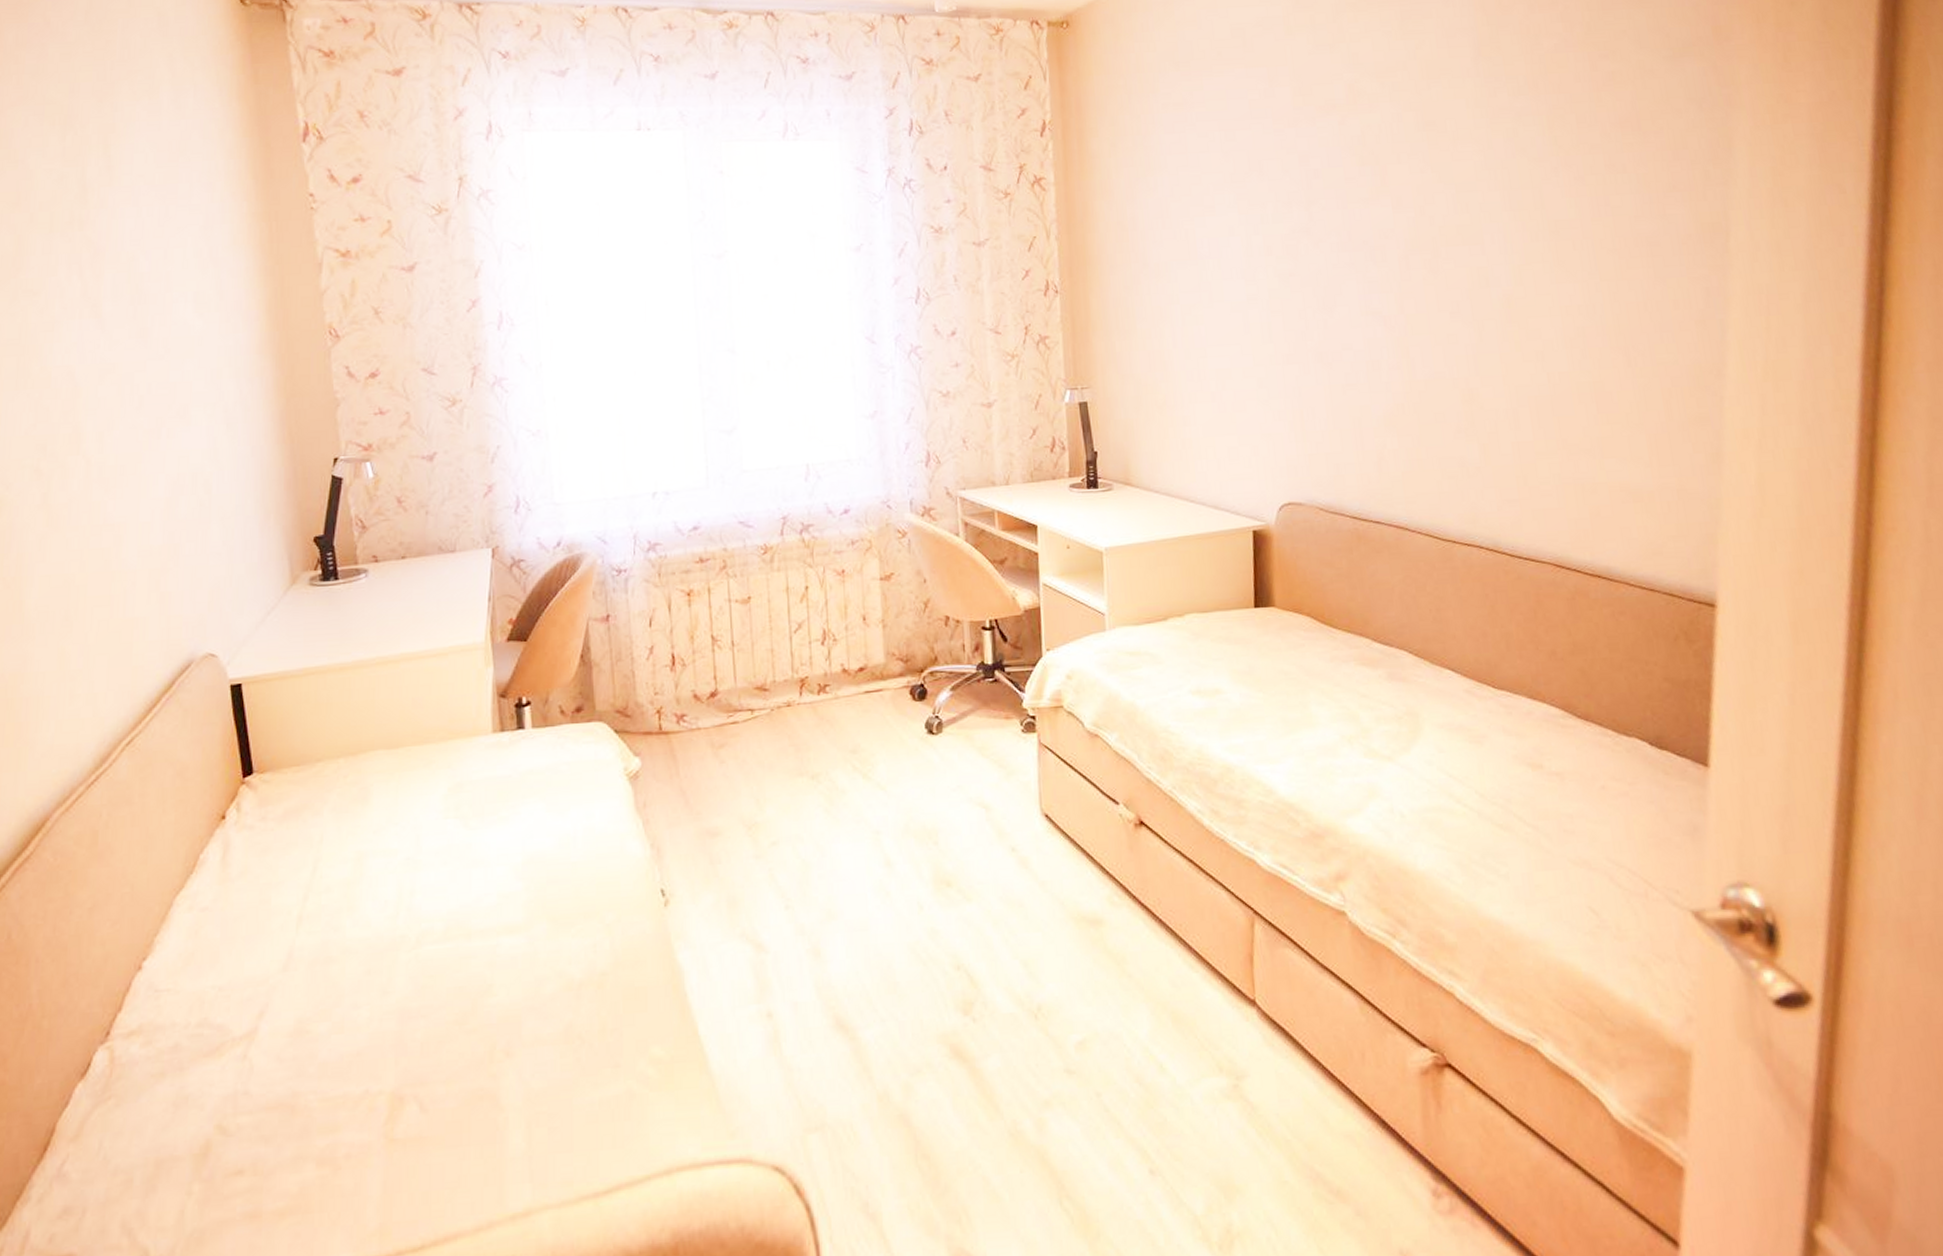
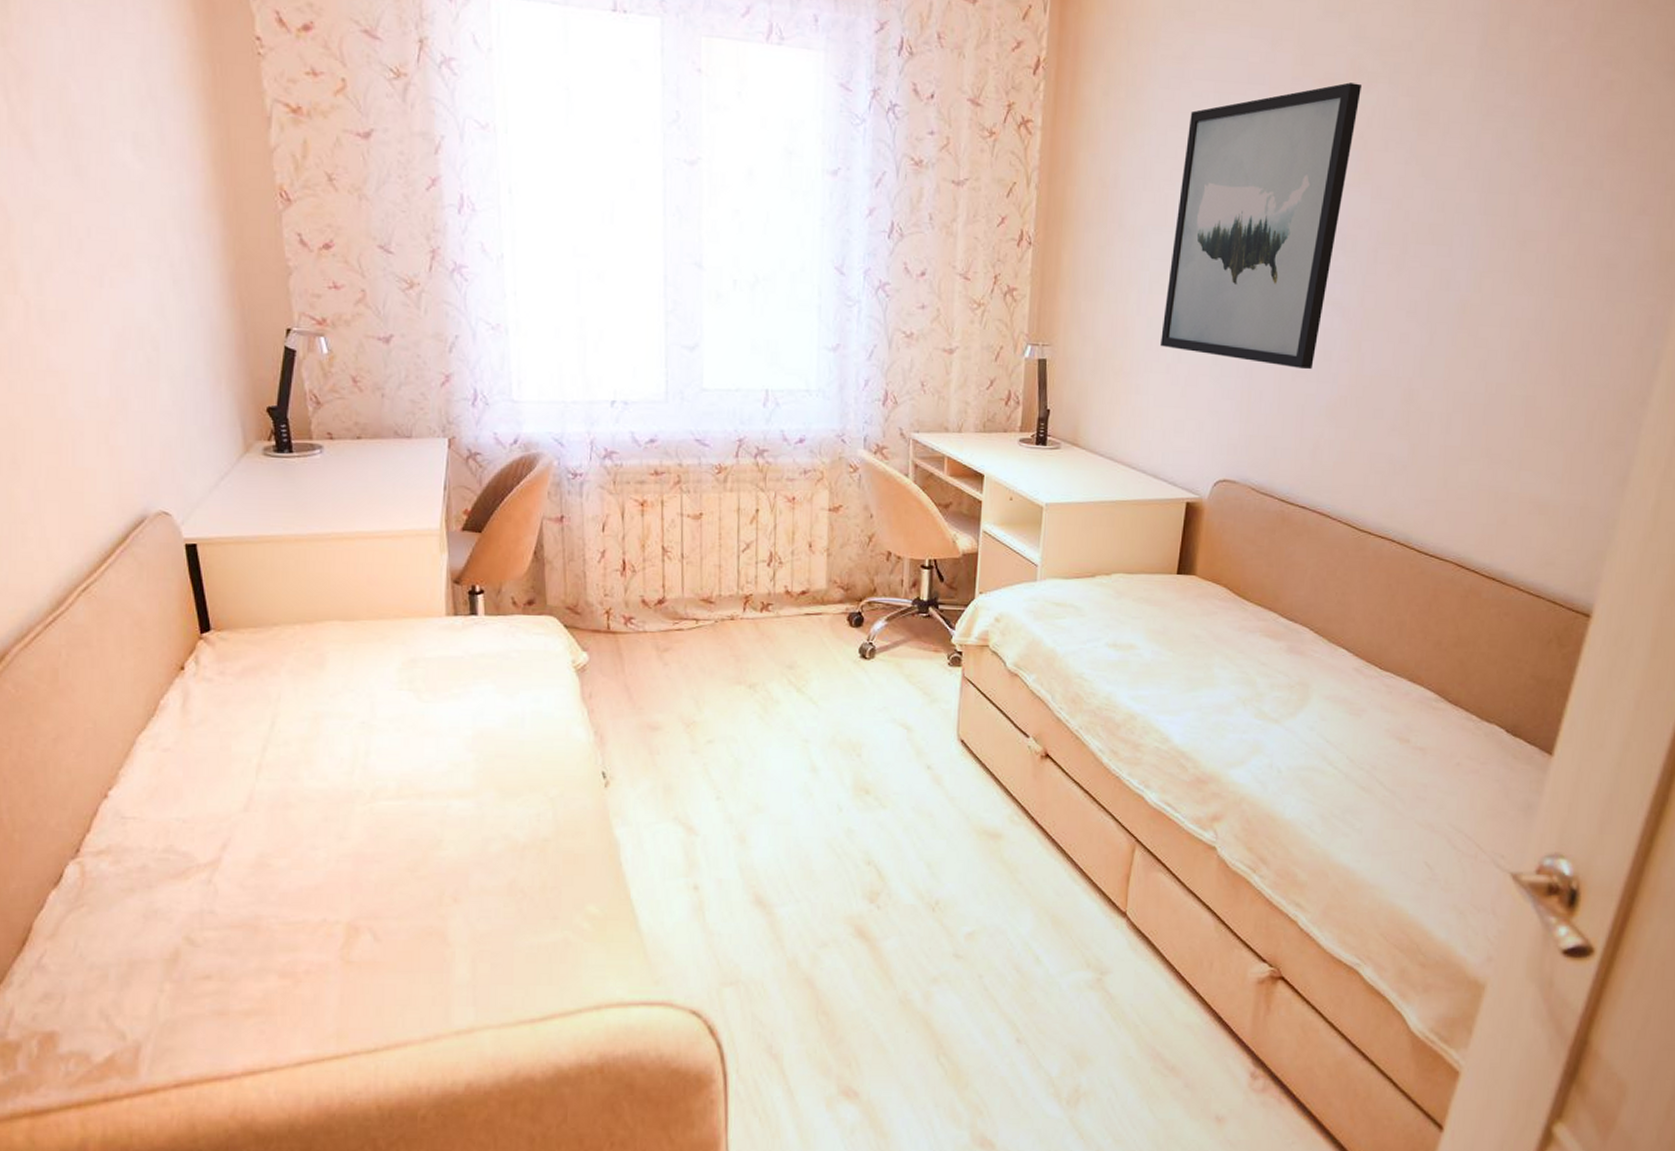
wall art: none [1199,105,1364,382] -> present [1160,82,1361,370]

